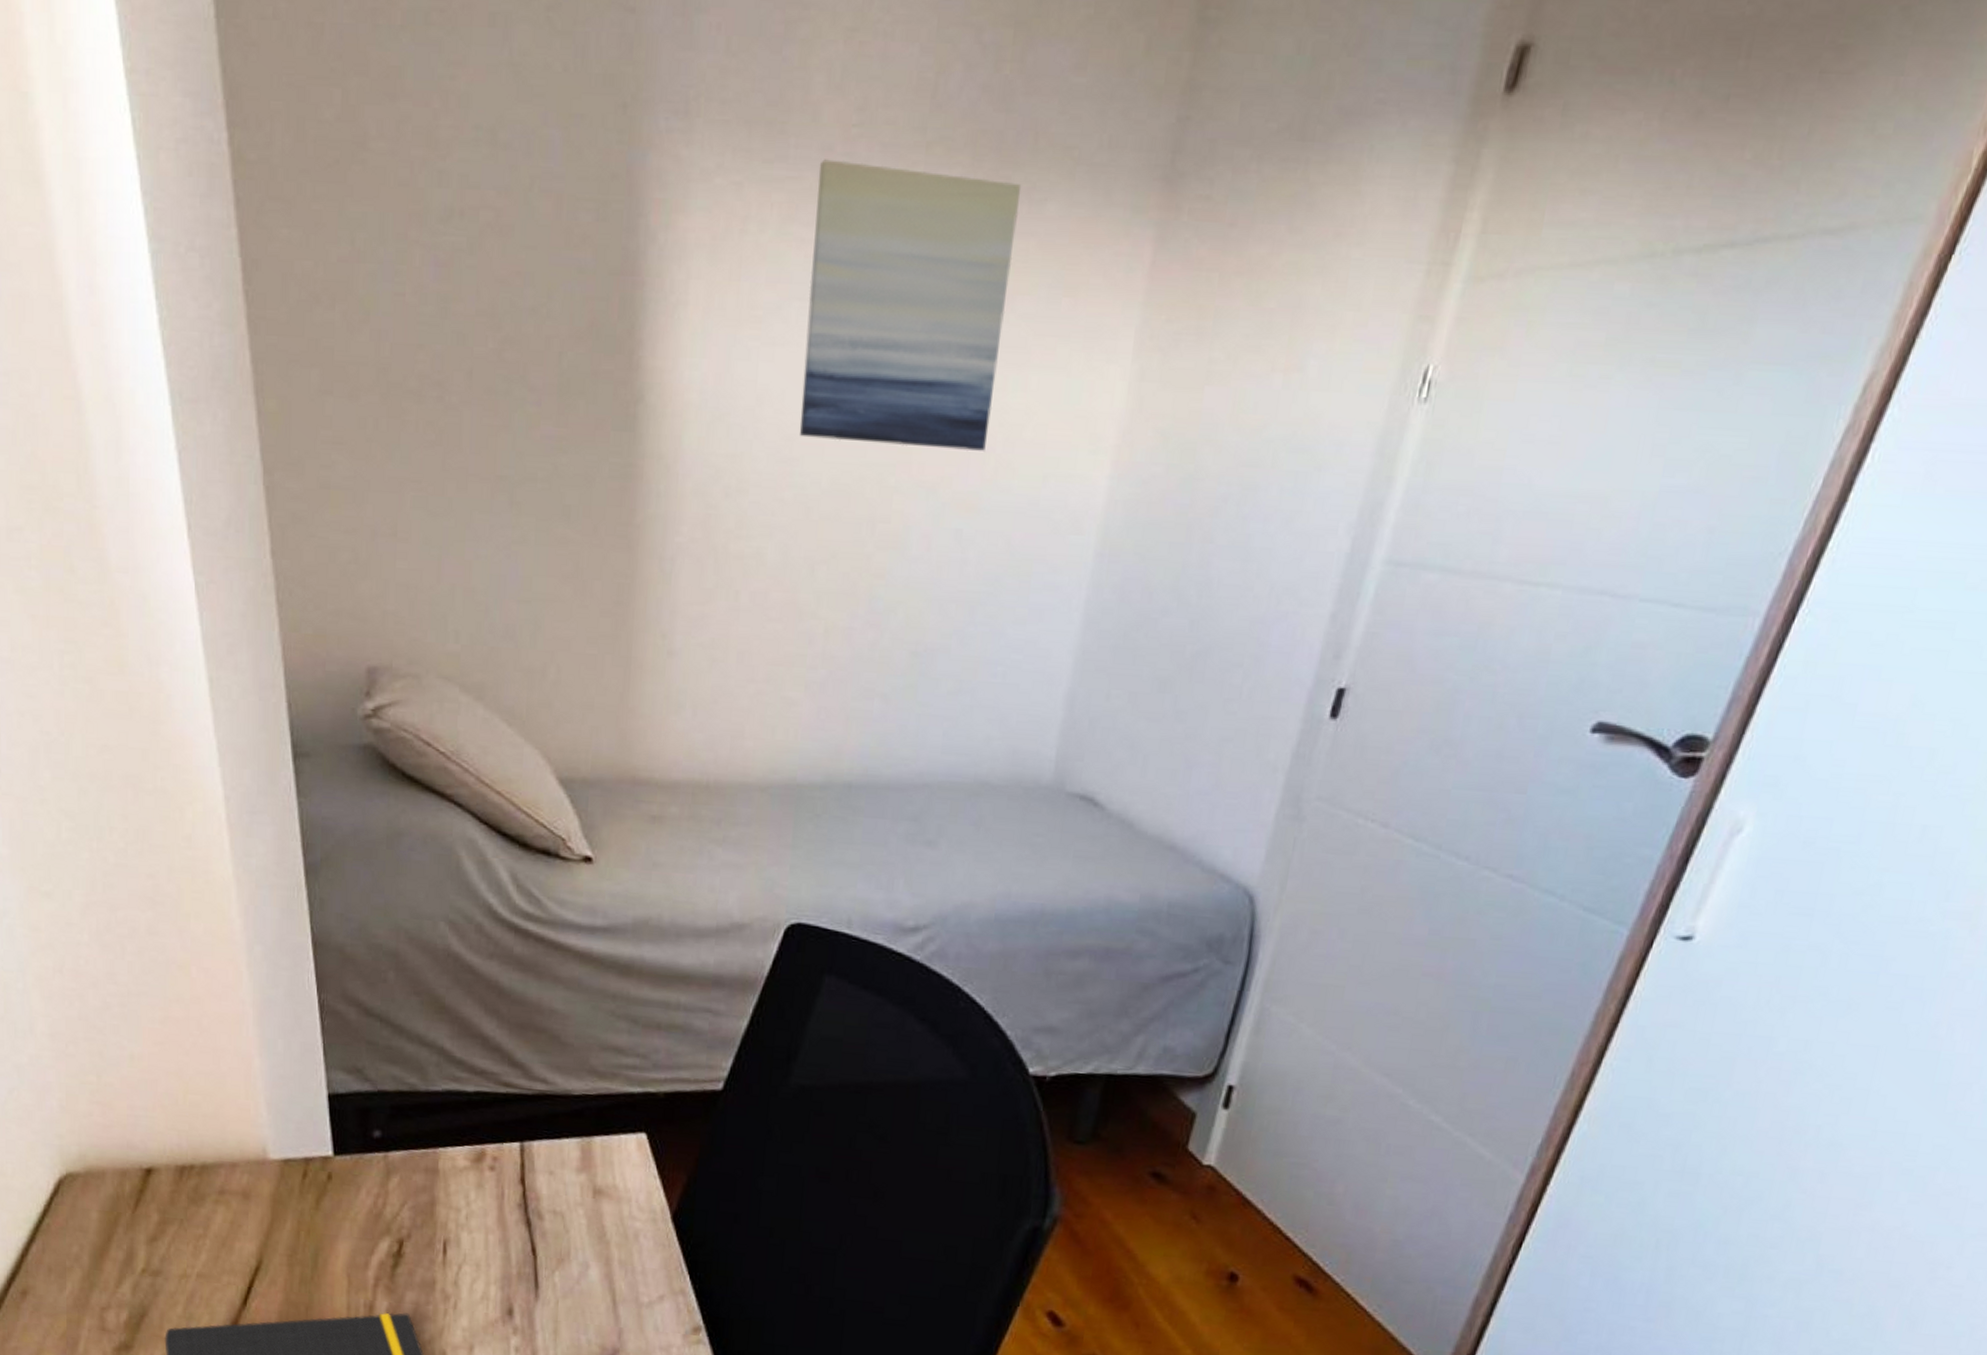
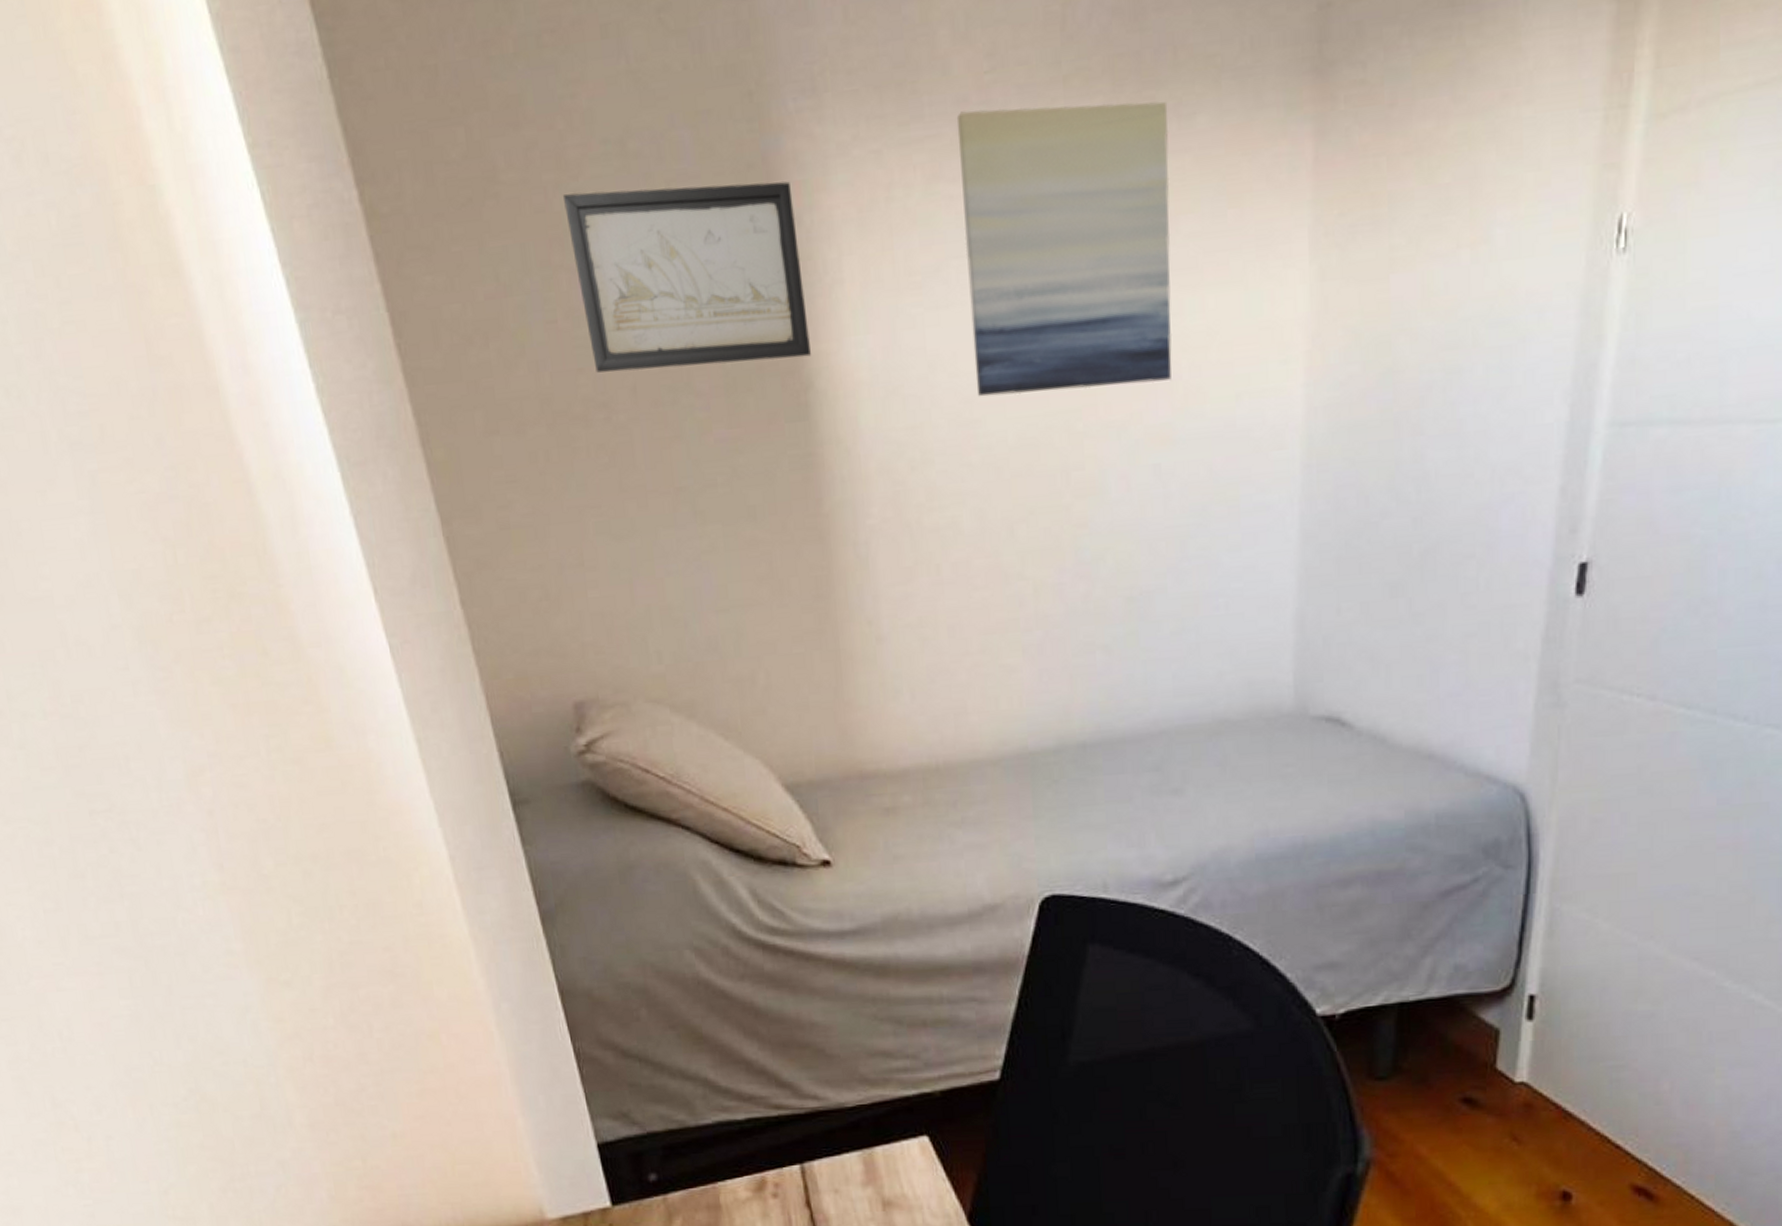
wall art: none [428,173,651,370] -> present [564,181,811,373]

